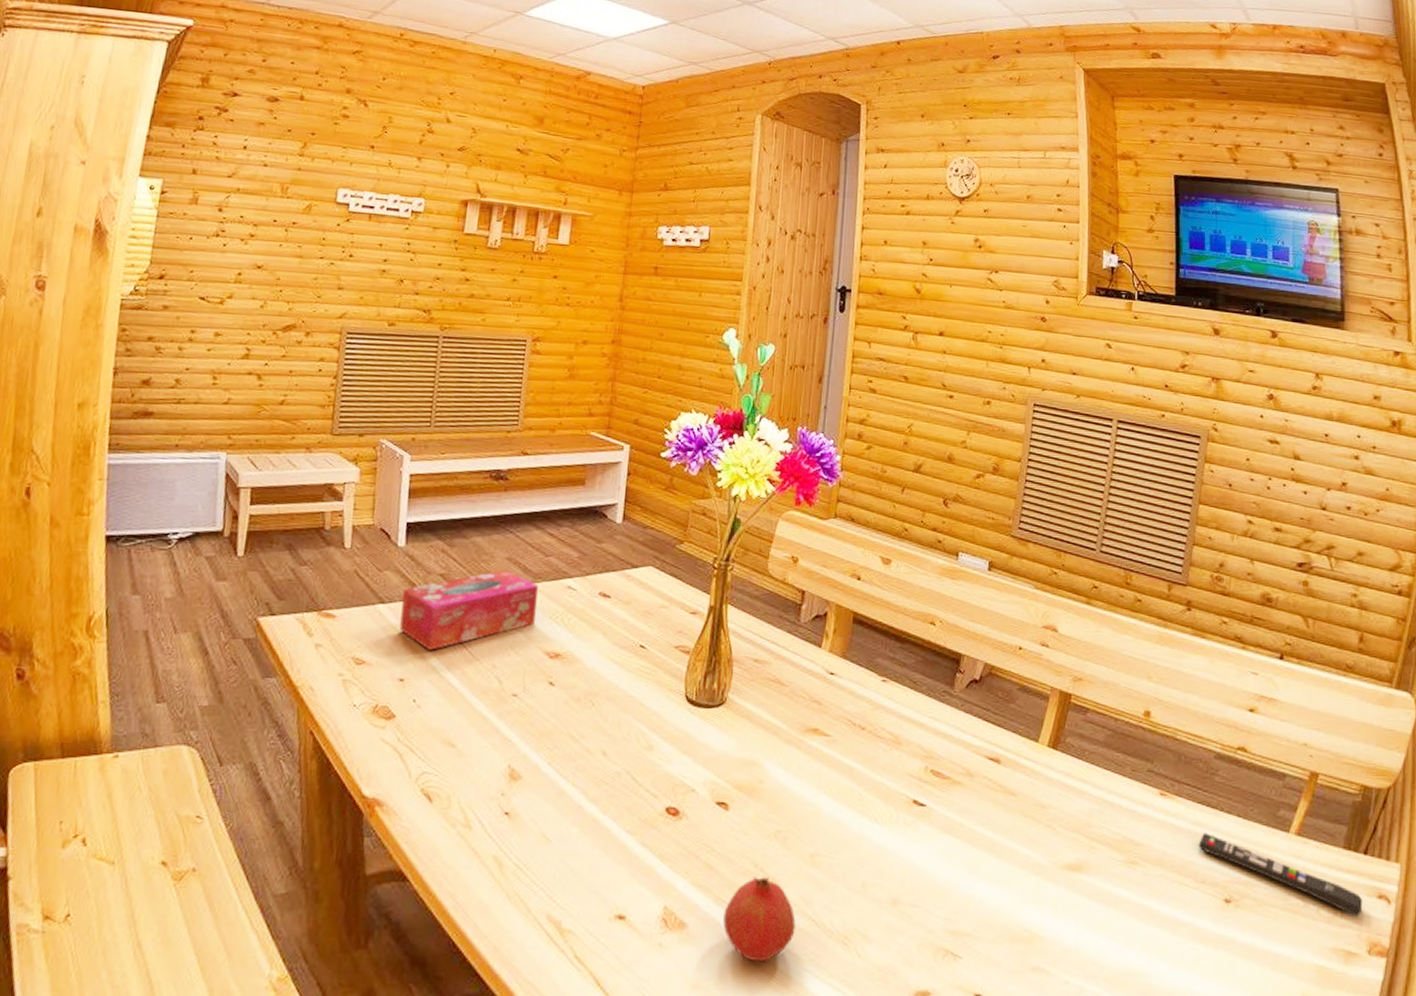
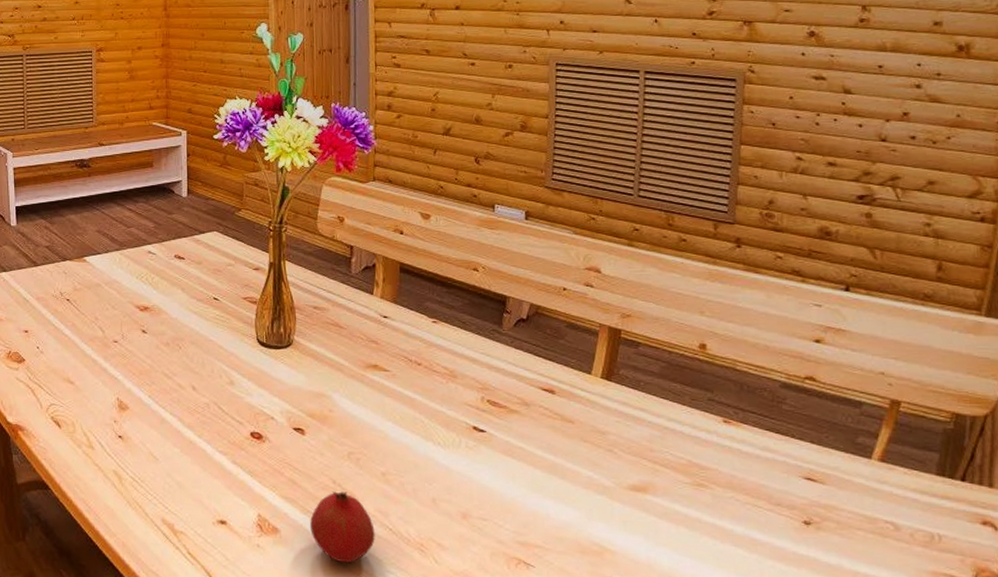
tissue box: present [399,569,538,651] -> none [20,240,125,307]
remote control: present [1198,833,1363,917] -> none [769,458,965,542]

